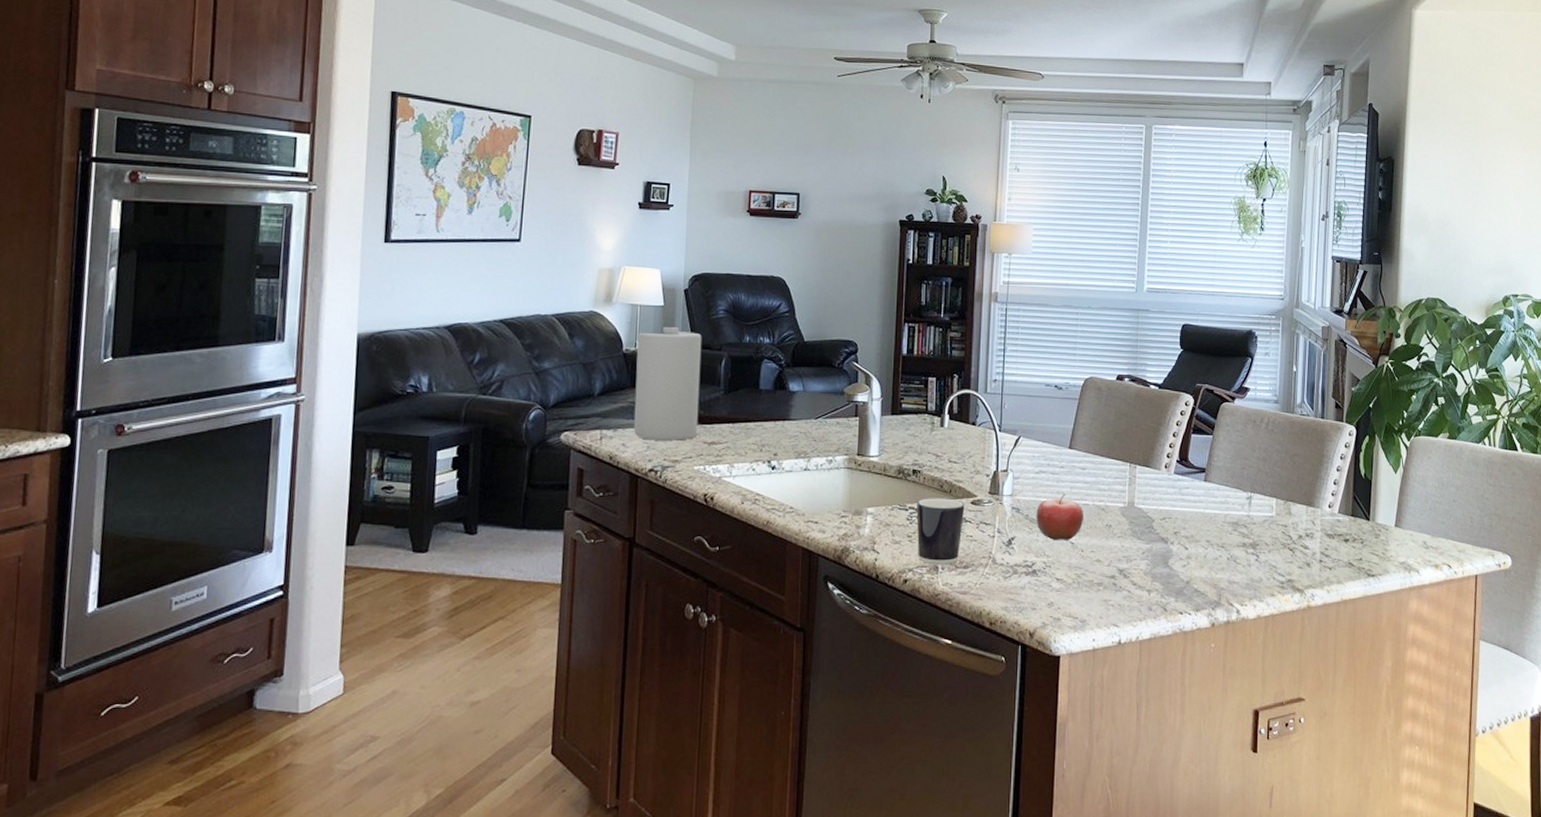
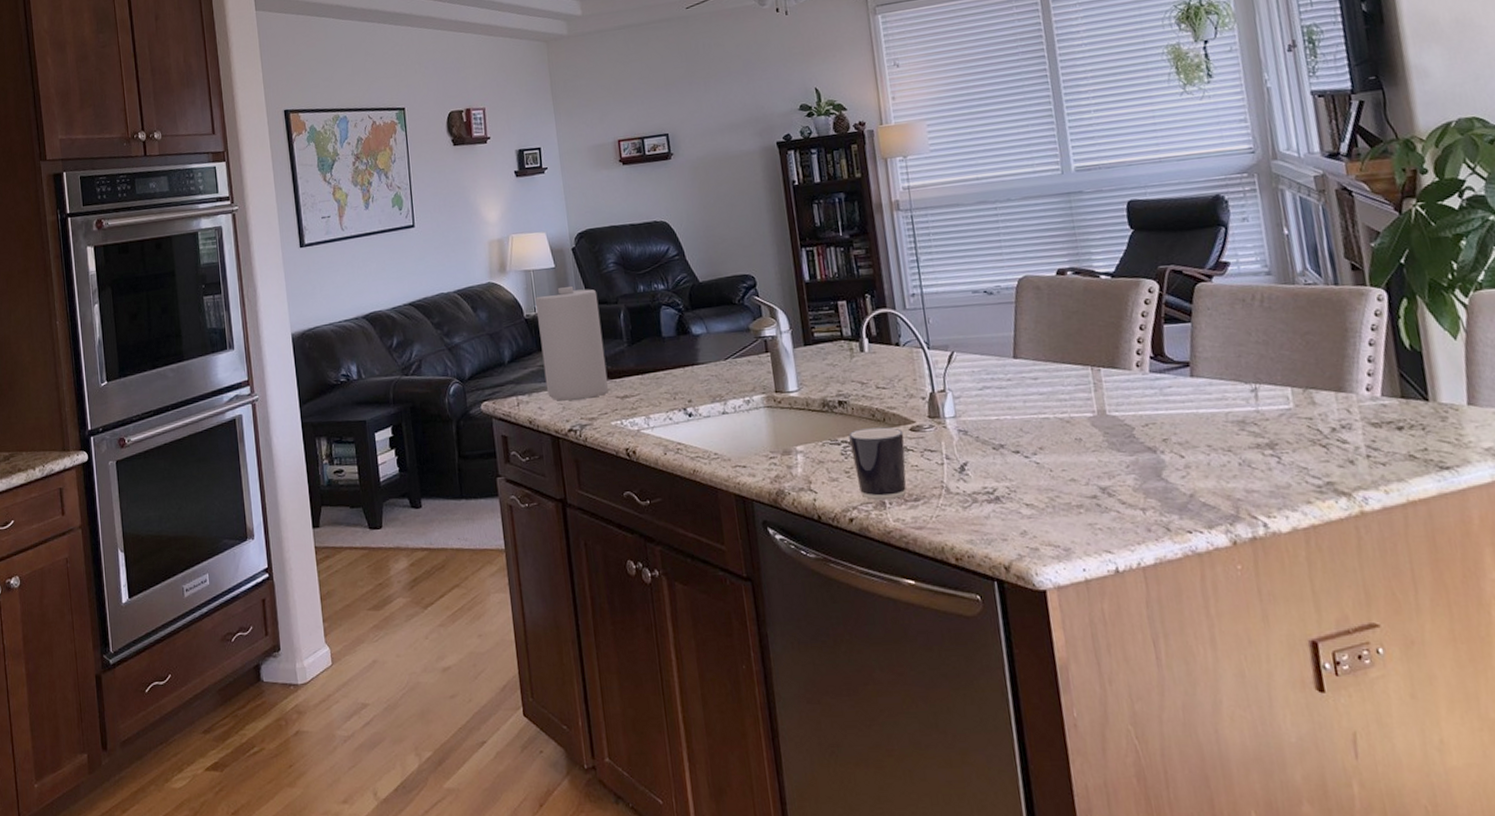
fruit: present [1036,494,1084,540] -> none [987,409,1047,462]

